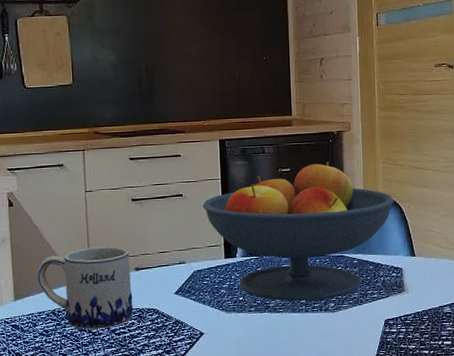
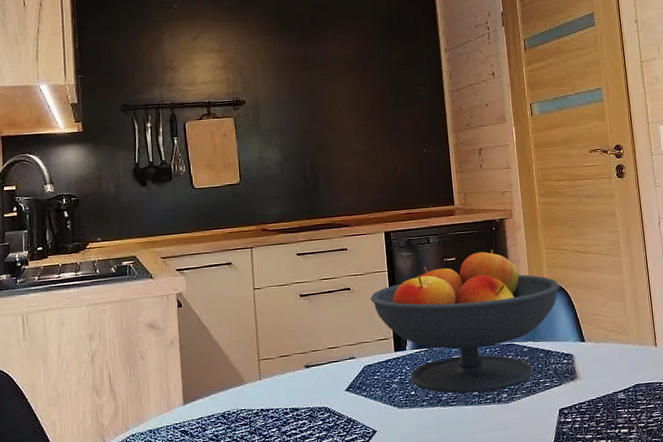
mug: present [37,246,134,330] -> none [206,344,305,432]

